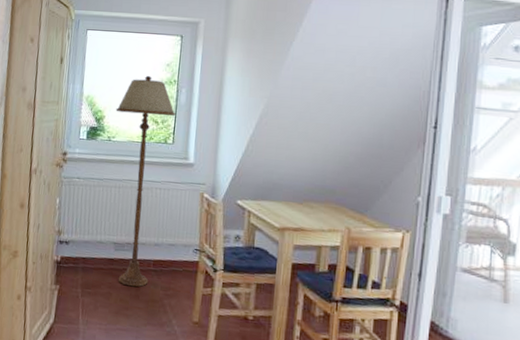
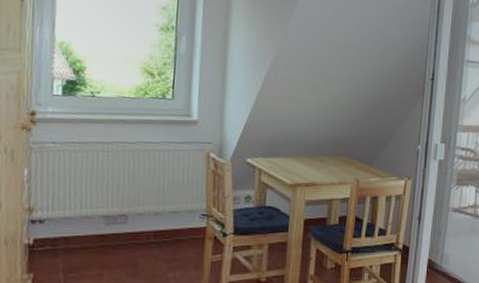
floor lamp: present [116,75,175,287] -> none [100,19,174,264]

